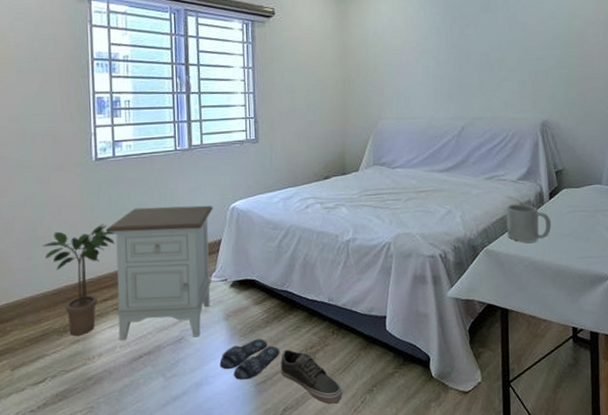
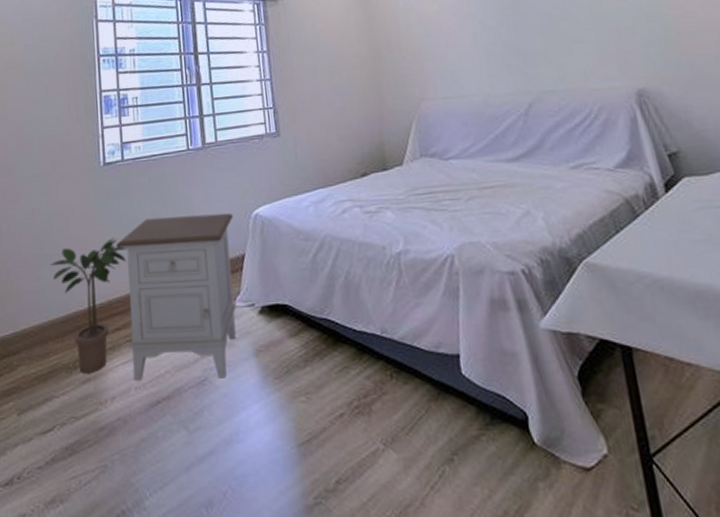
slippers: present [219,339,279,380] -> none [251,382,325,438]
shoe: present [280,349,343,404] -> none [327,398,413,477]
mug: present [506,204,552,244] -> none [605,199,676,254]

